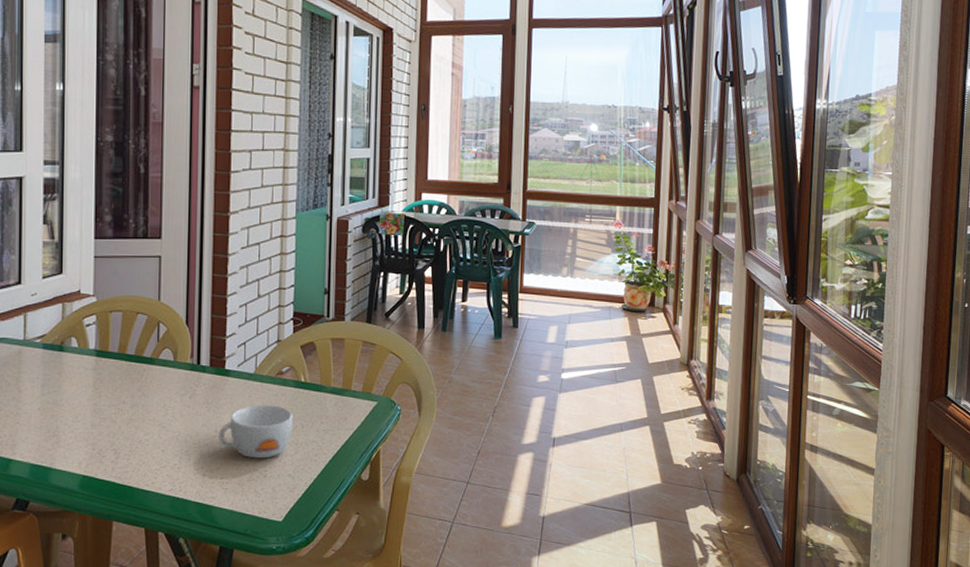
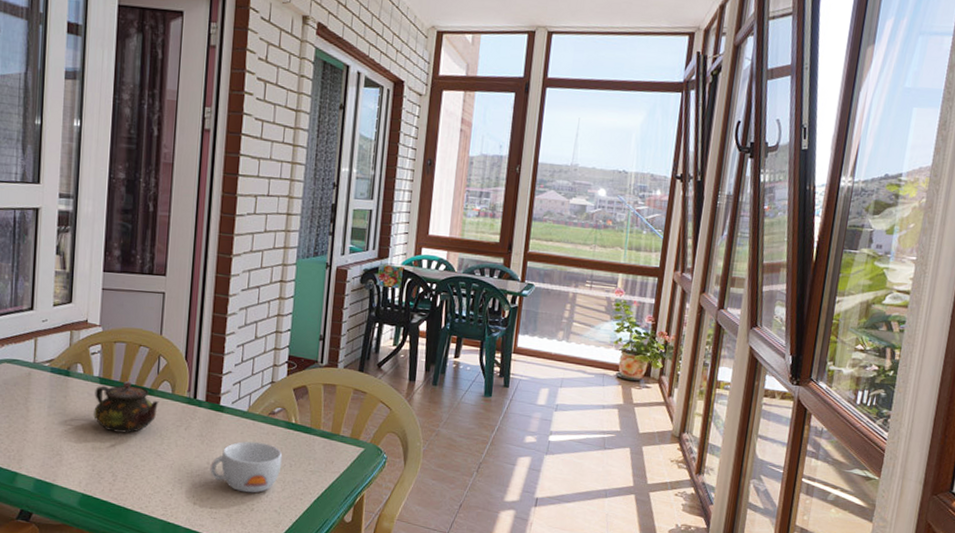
teapot: none [91,352,161,407] -> present [93,381,159,433]

